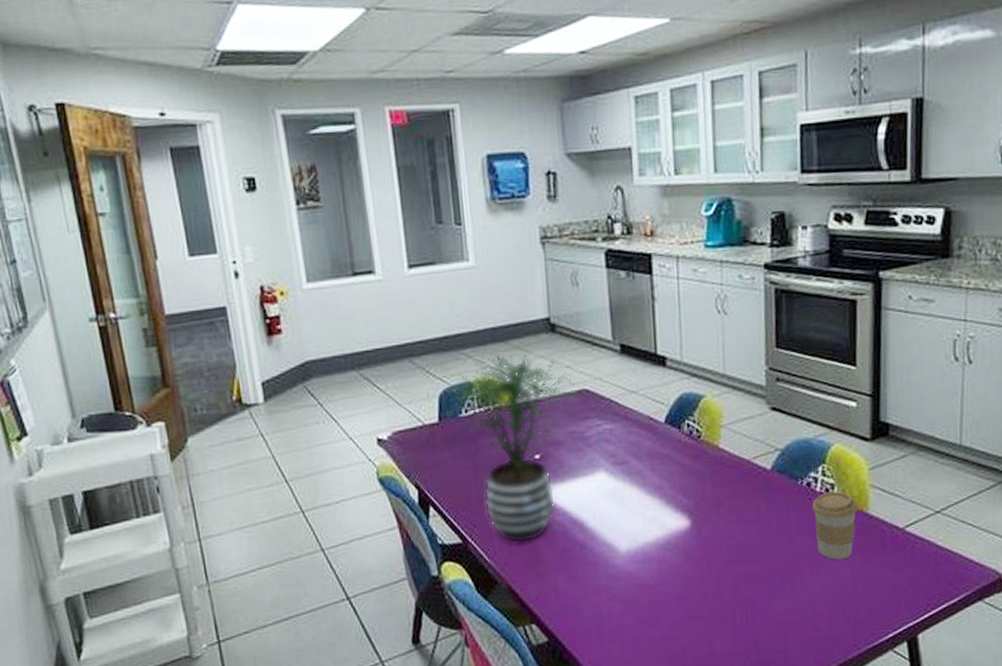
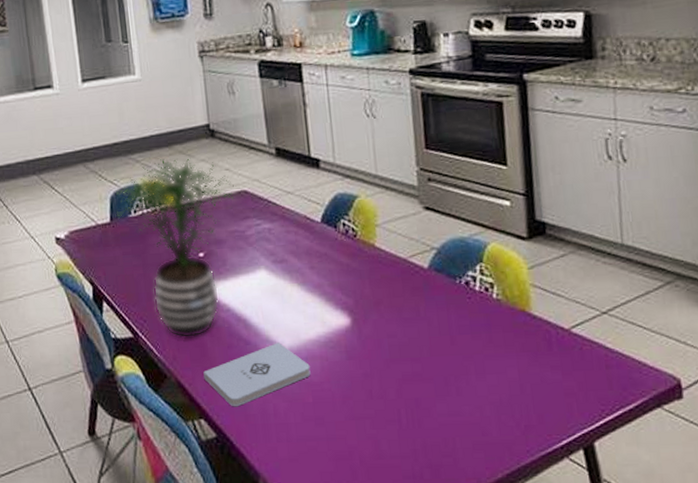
notepad: none [536,546,647,611] -> present [203,342,311,407]
coffee cup: present [812,491,857,560] -> none [472,291,519,361]

